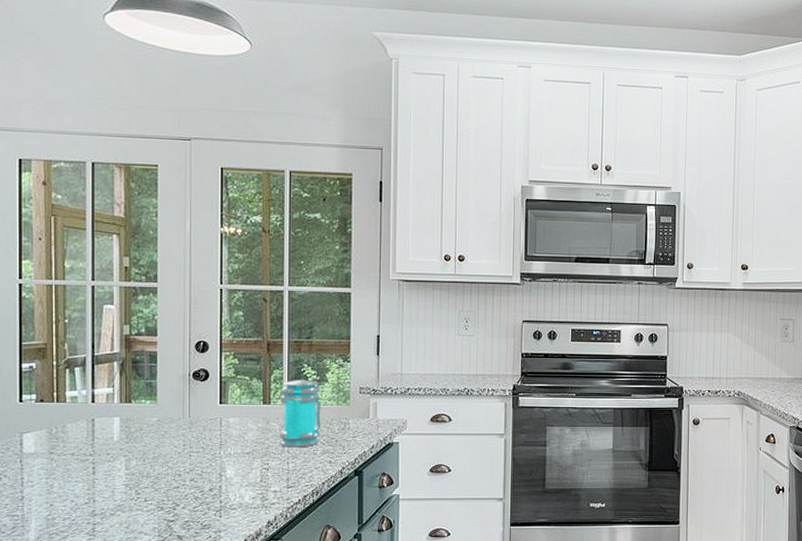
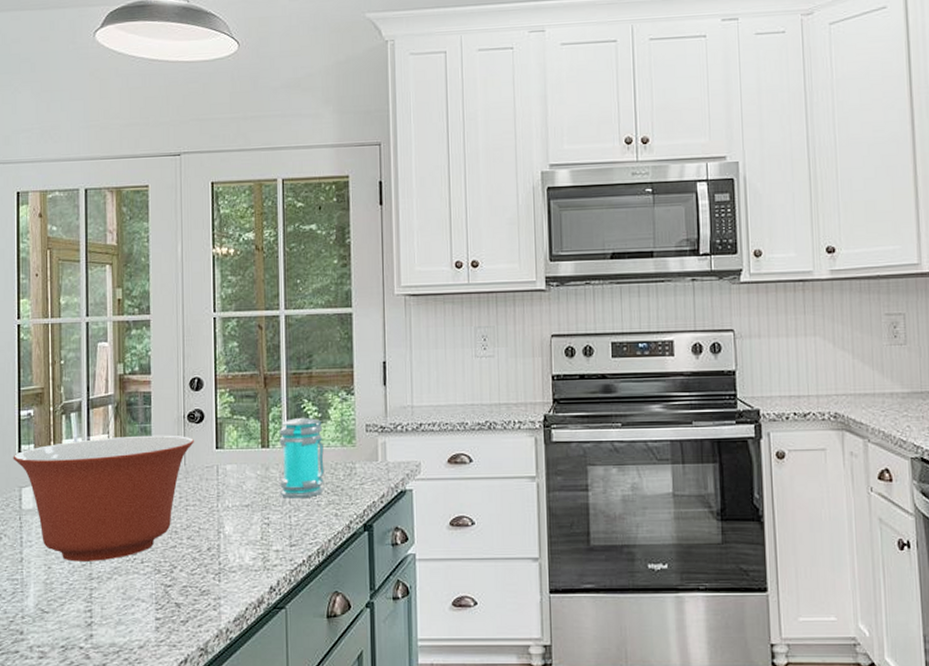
mixing bowl: none [13,390,199,500] -> present [13,435,194,562]

